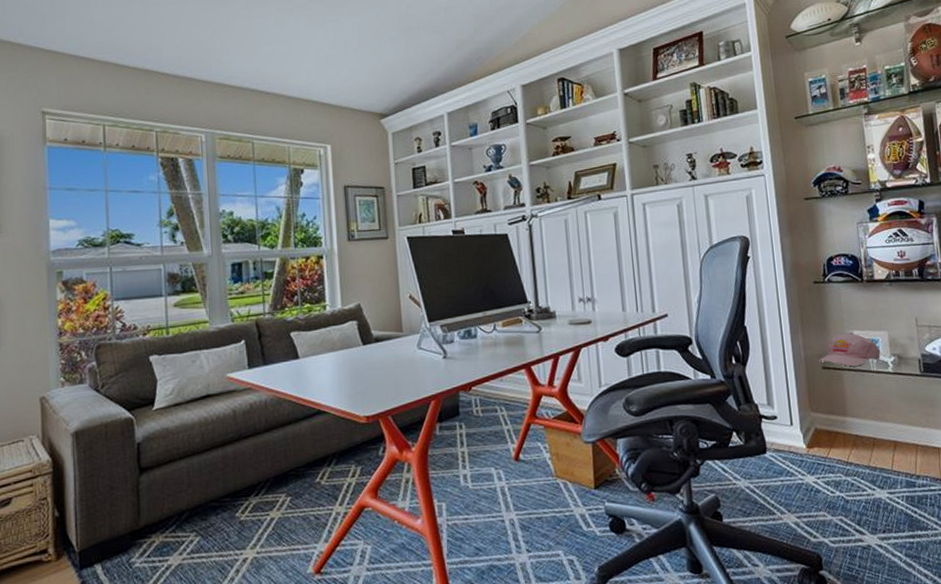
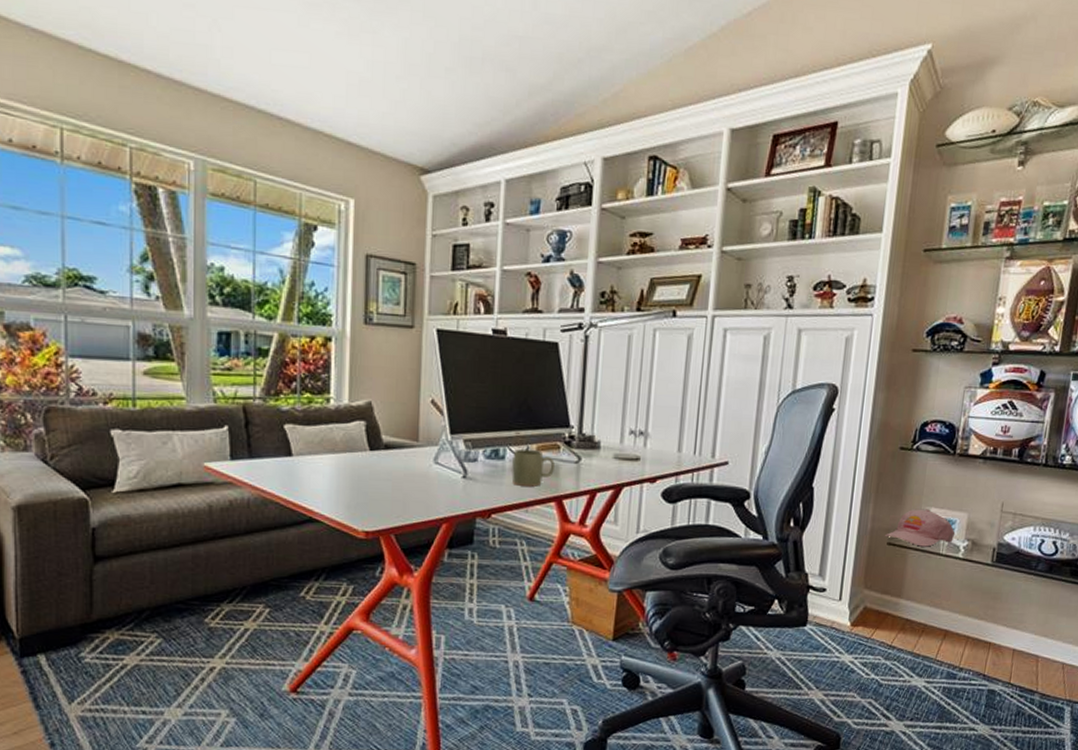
mug: none [483,325,520,359] -> present [511,448,555,487]

